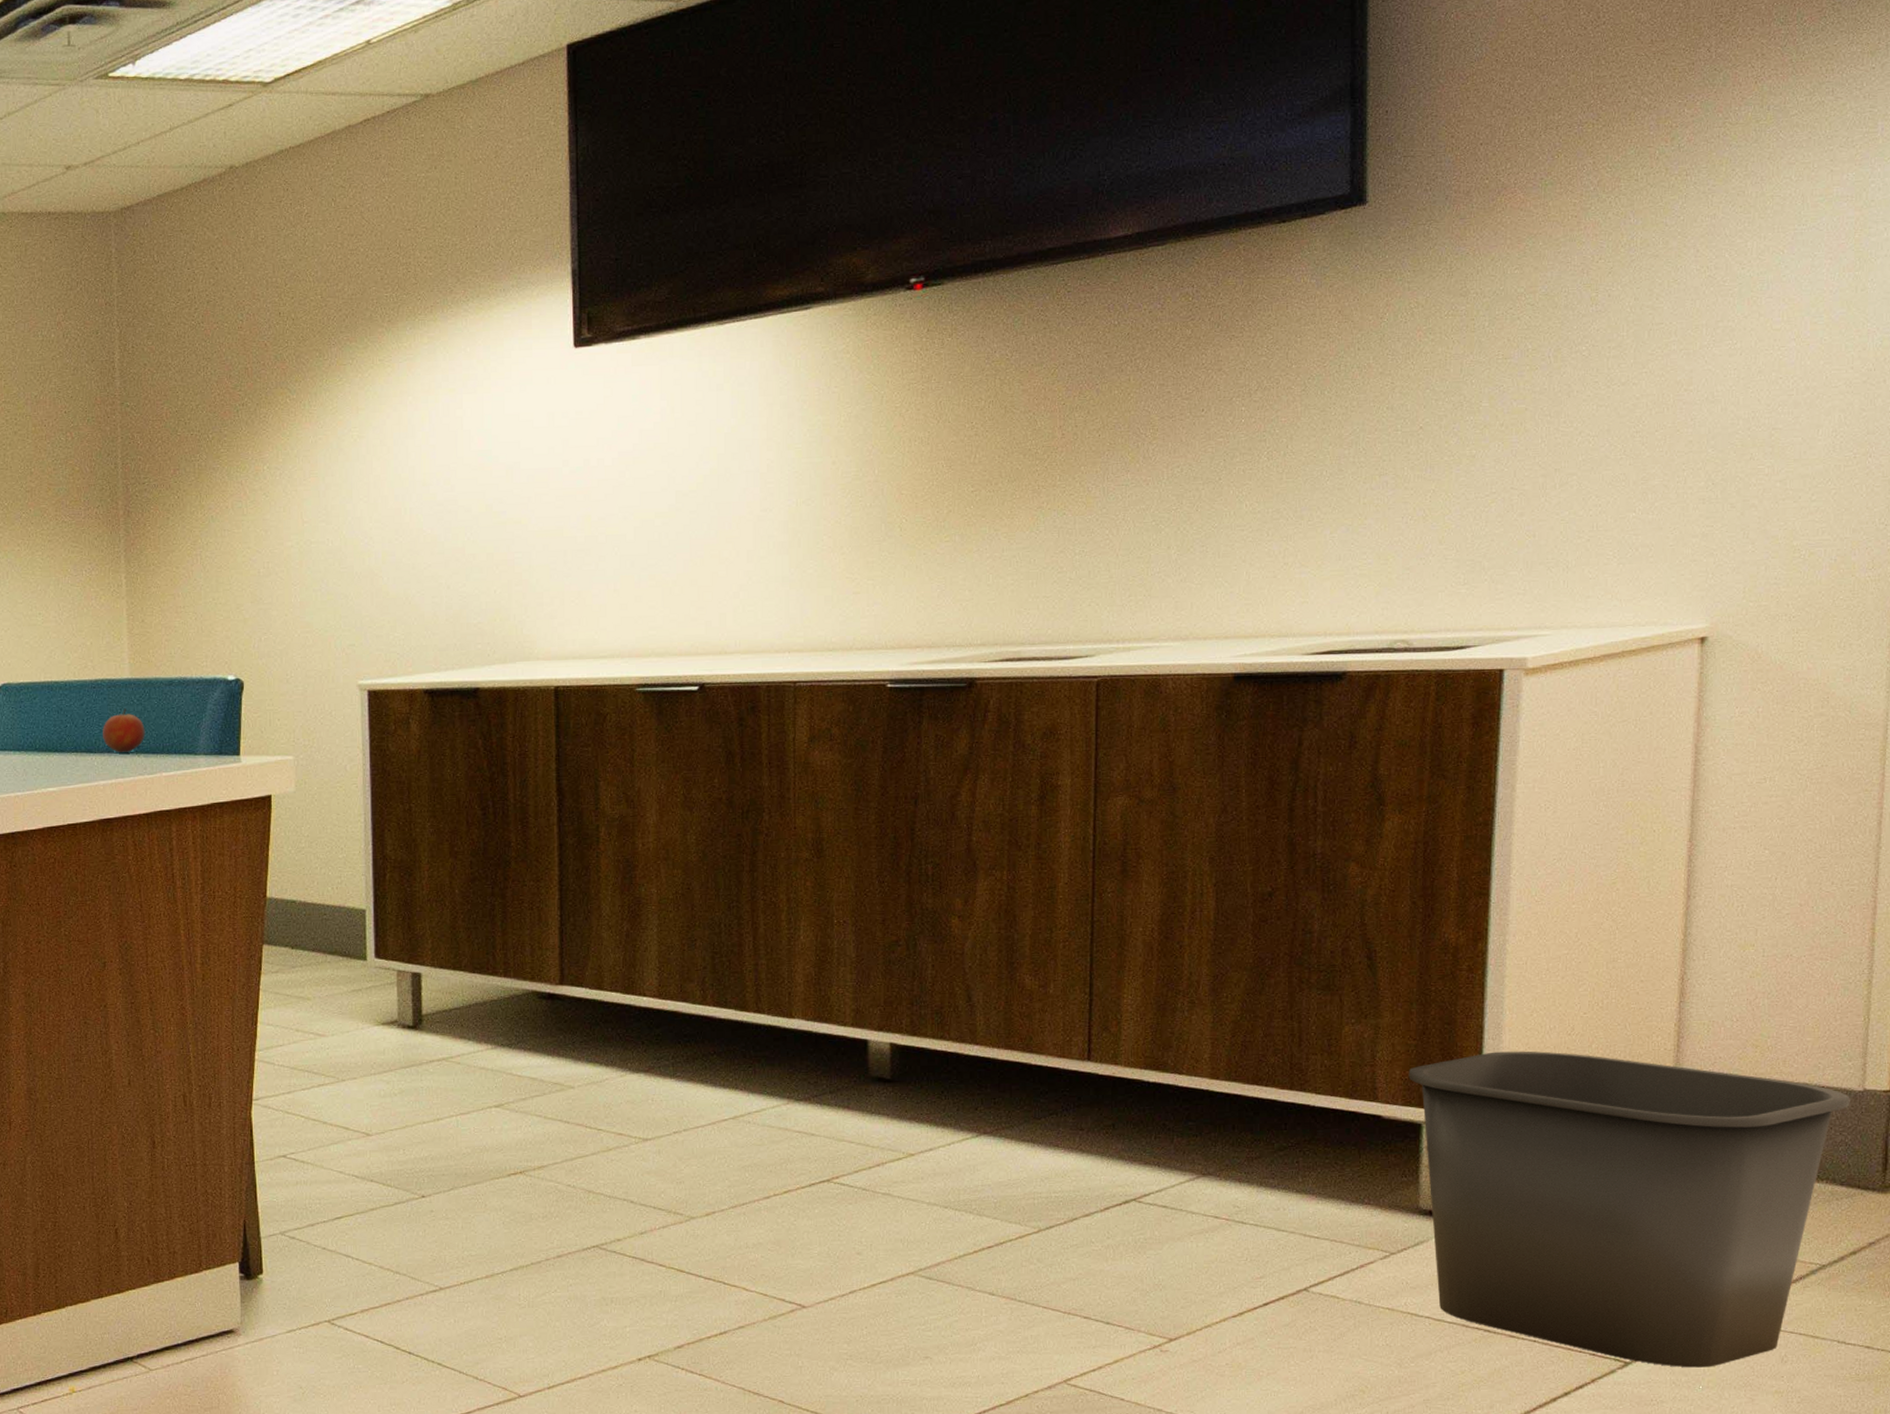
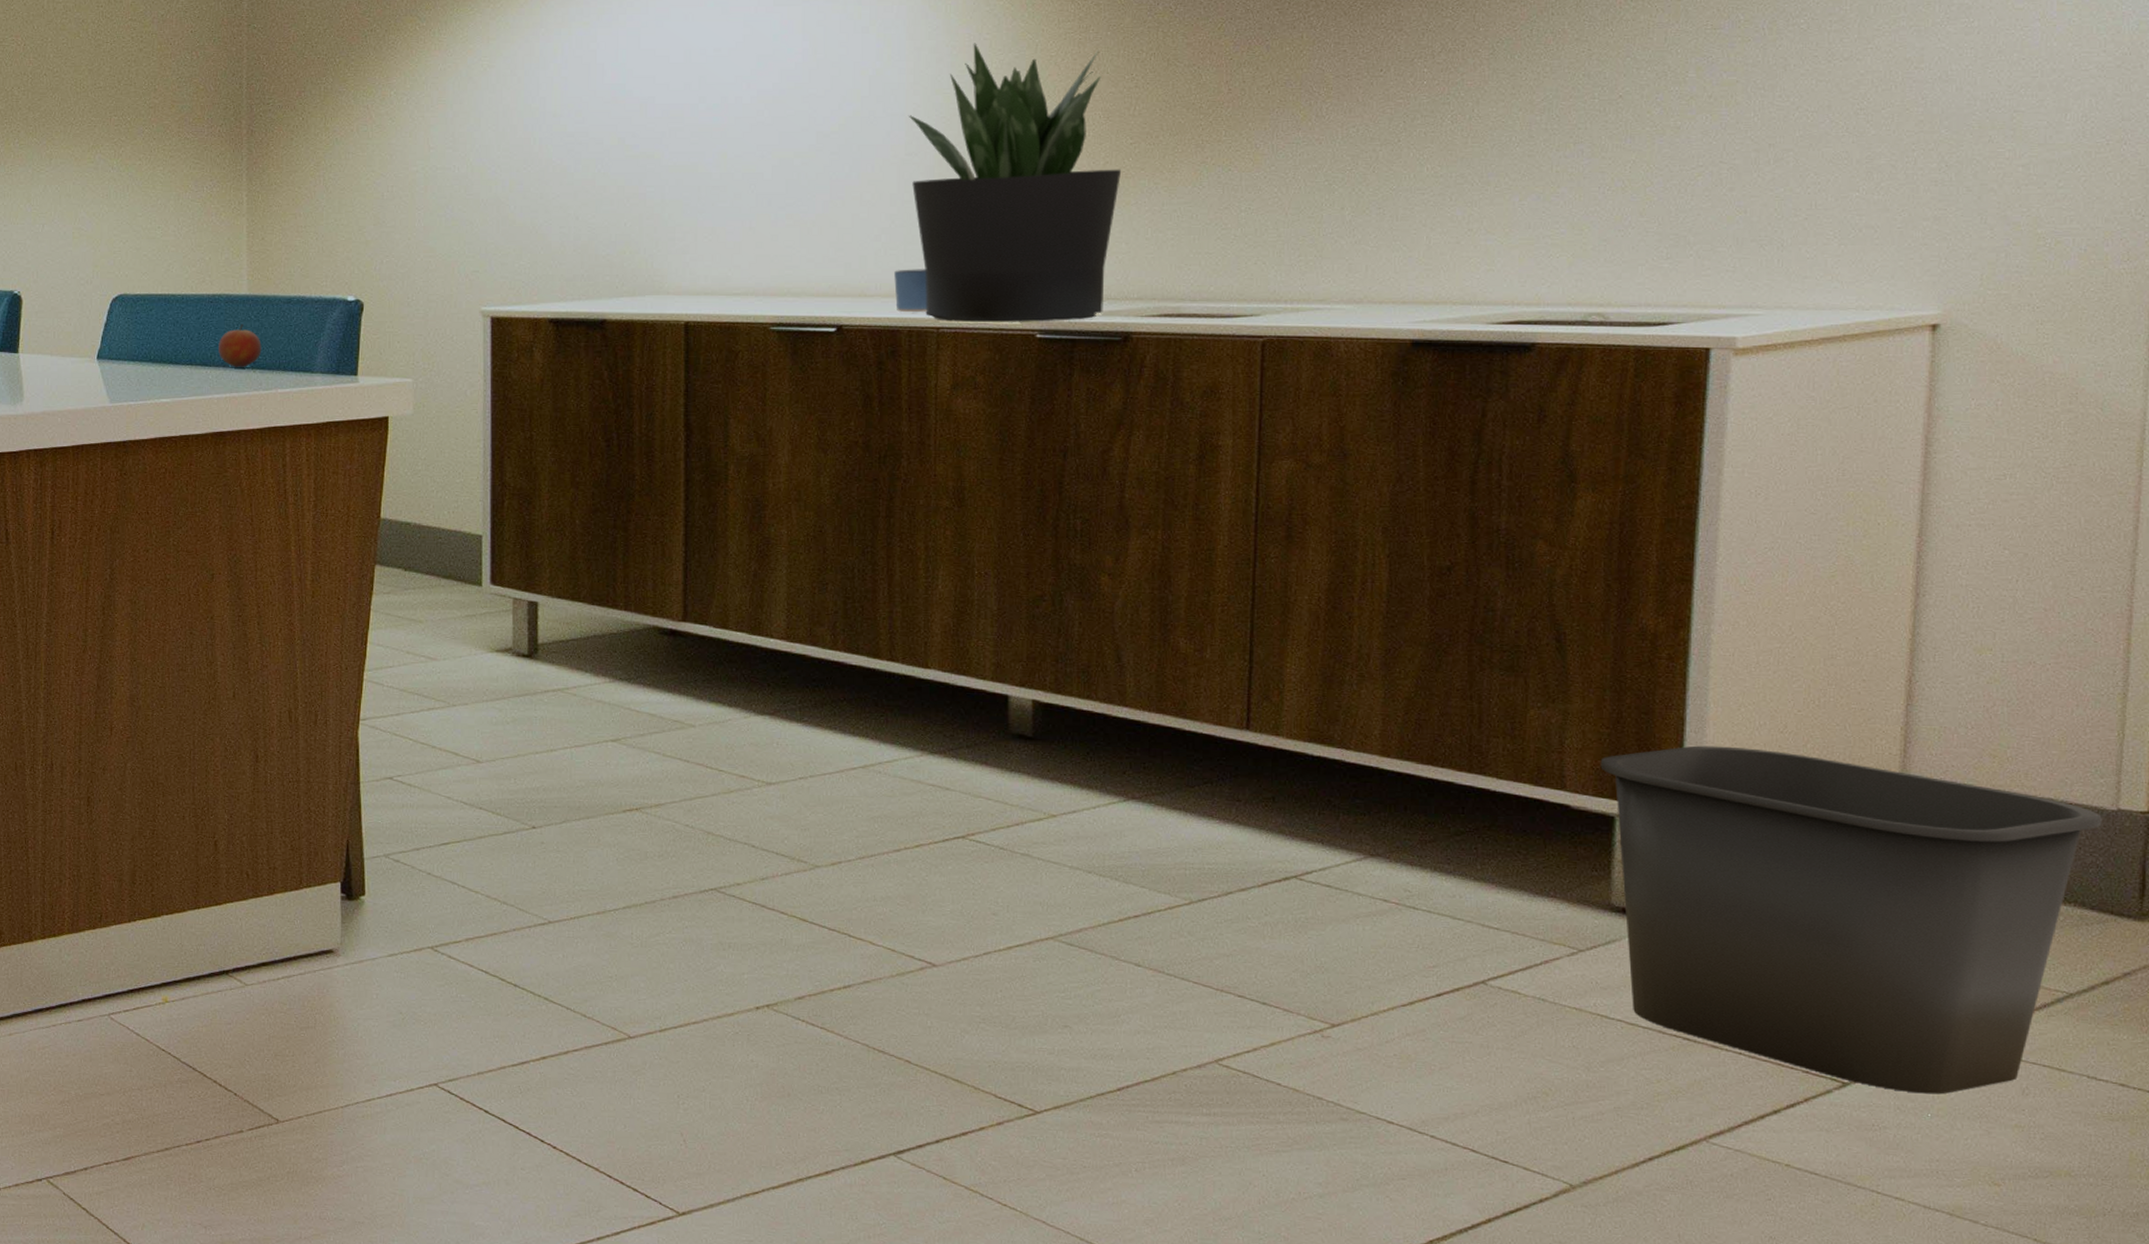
mug: none [753,624,784,667] -> present [894,269,927,312]
planter: none [763,396,964,675] -> present [909,43,1122,323]

